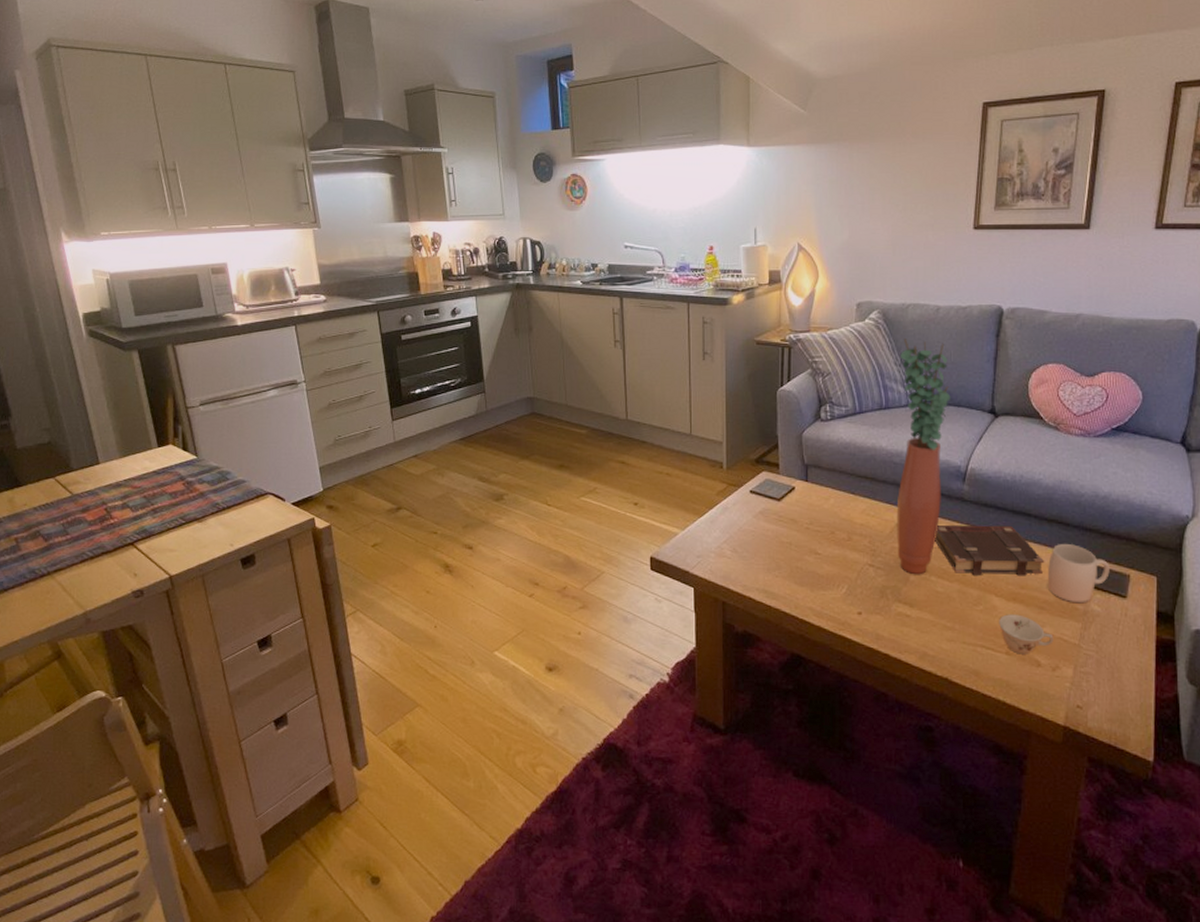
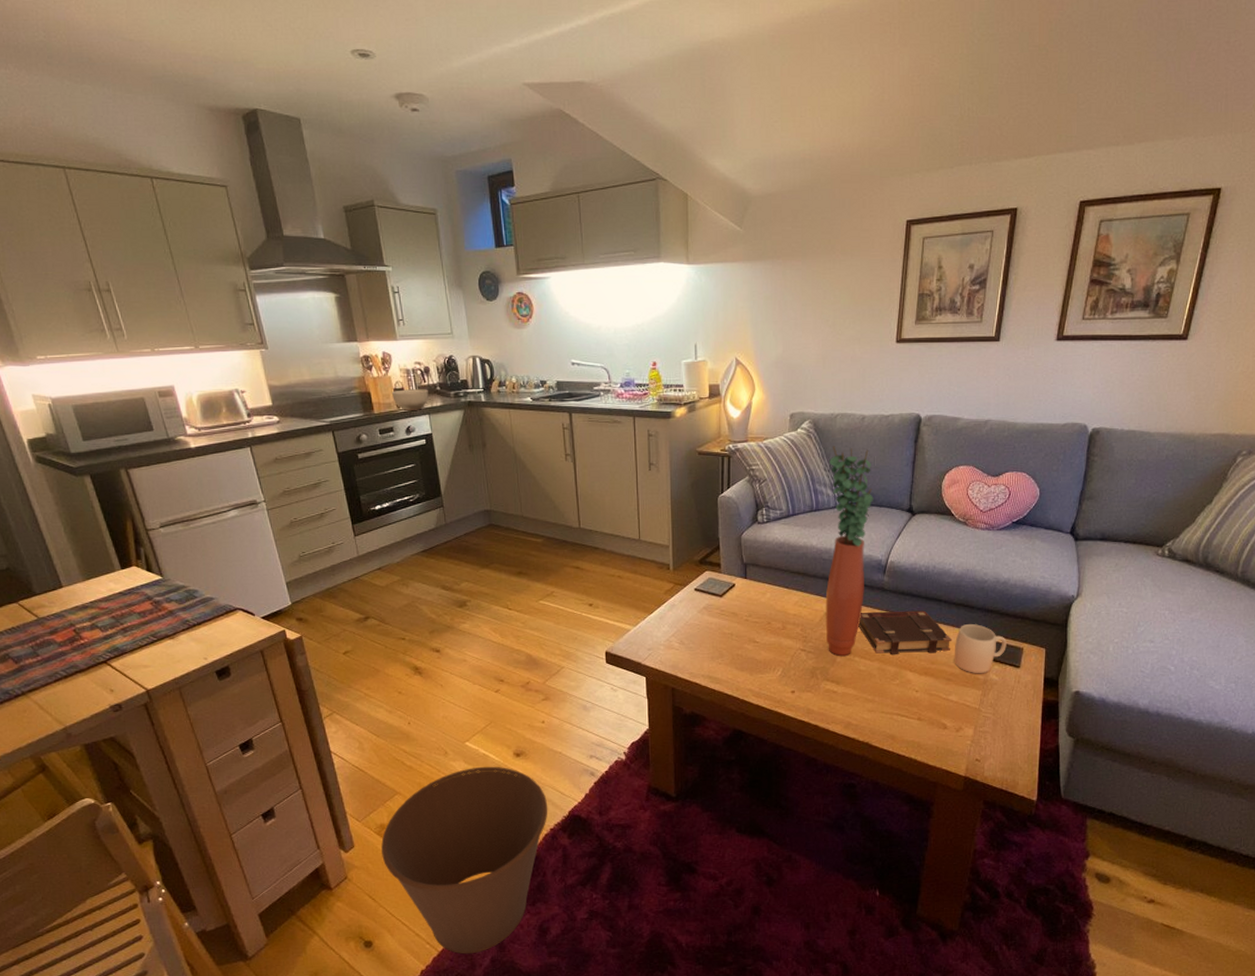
basket: none [397,680,581,902] -> present [381,766,548,954]
bowl: none [439,270,476,292] -> present [391,389,428,410]
teacup: present [999,614,1054,655] -> none [912,686,958,719]

